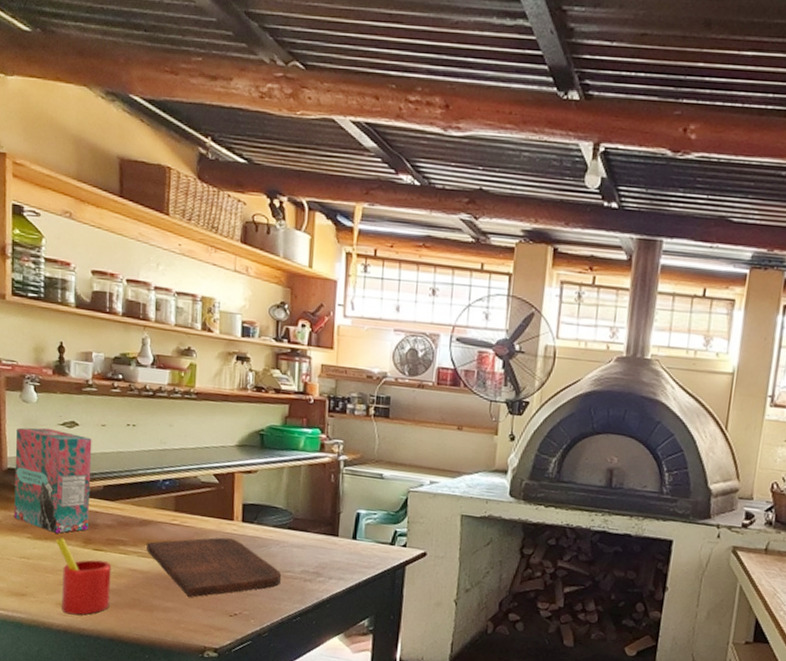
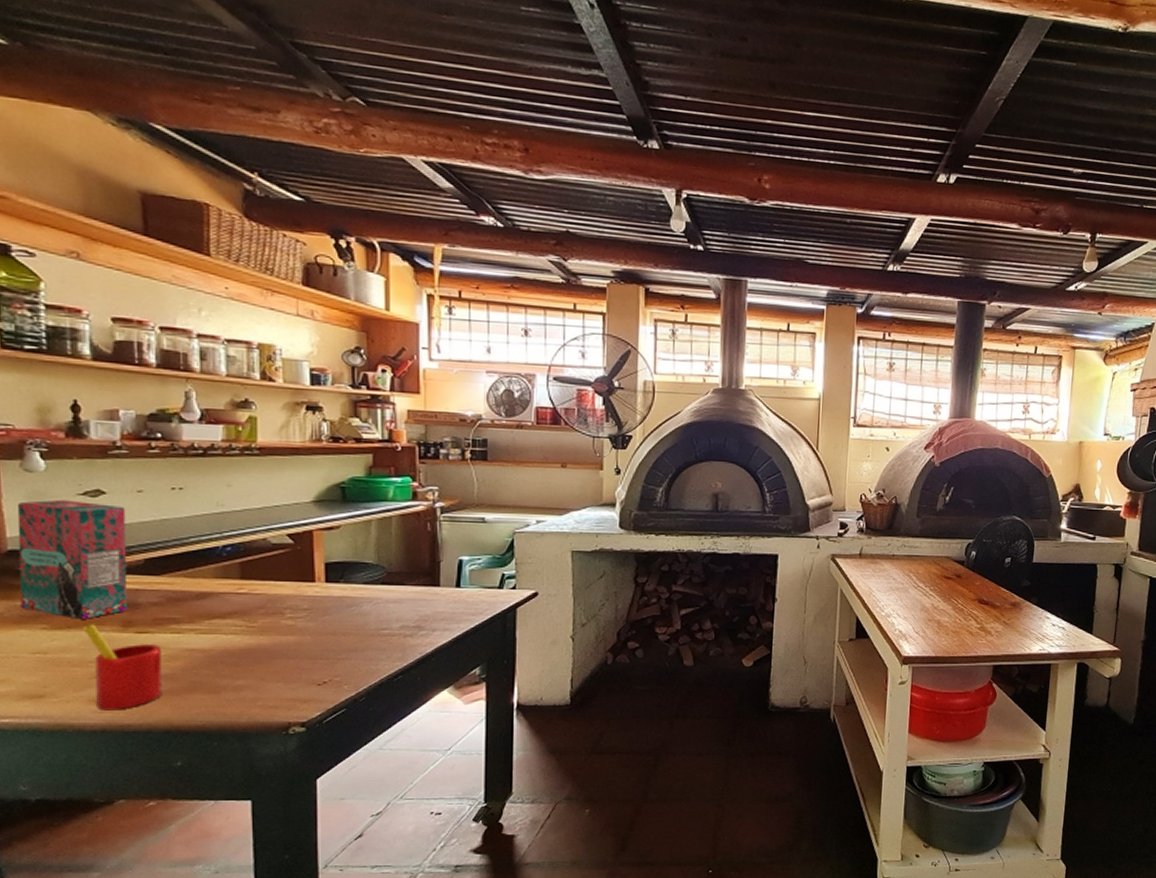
cutting board: present [147,537,282,598] -> none [207,601,378,672]

